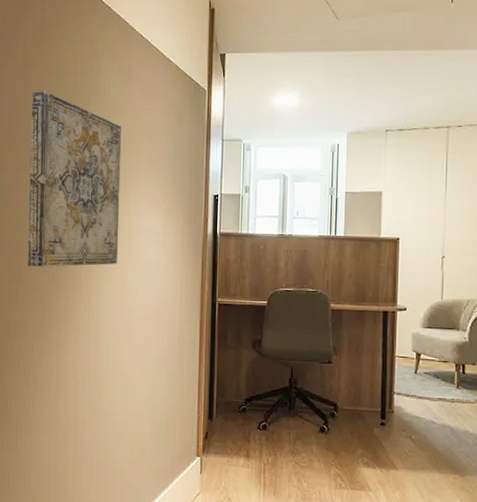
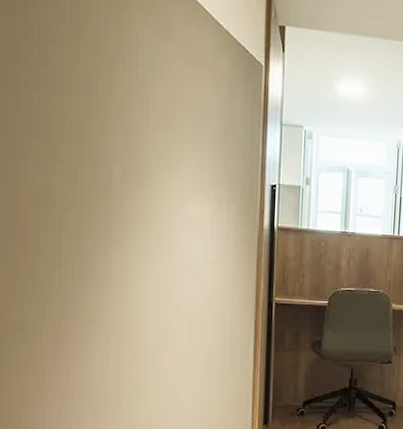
wall art: present [27,91,122,267] -> none [36,37,160,258]

